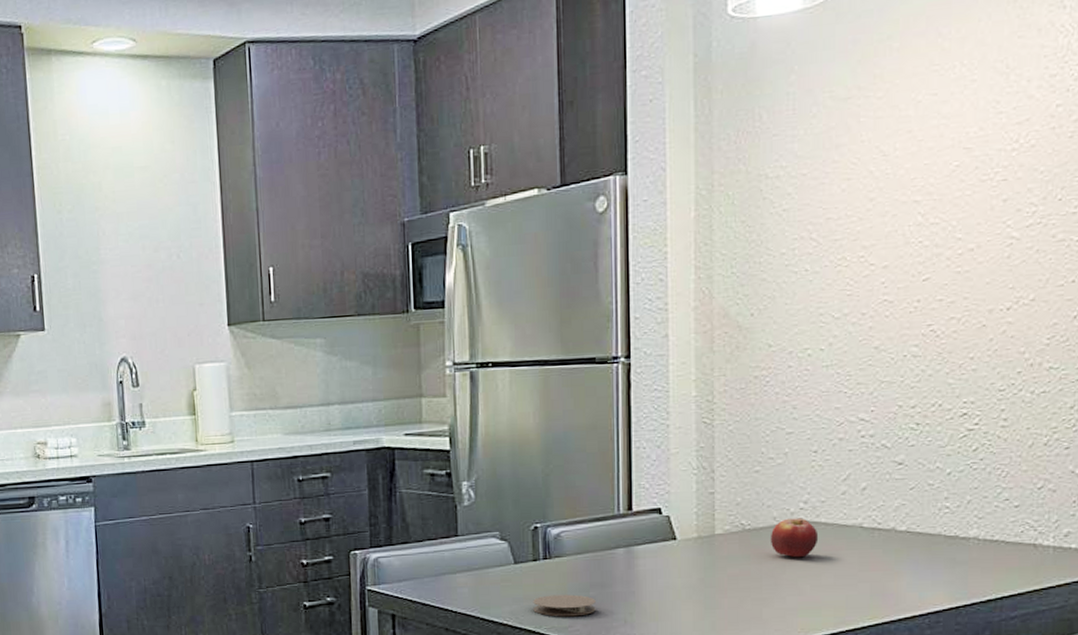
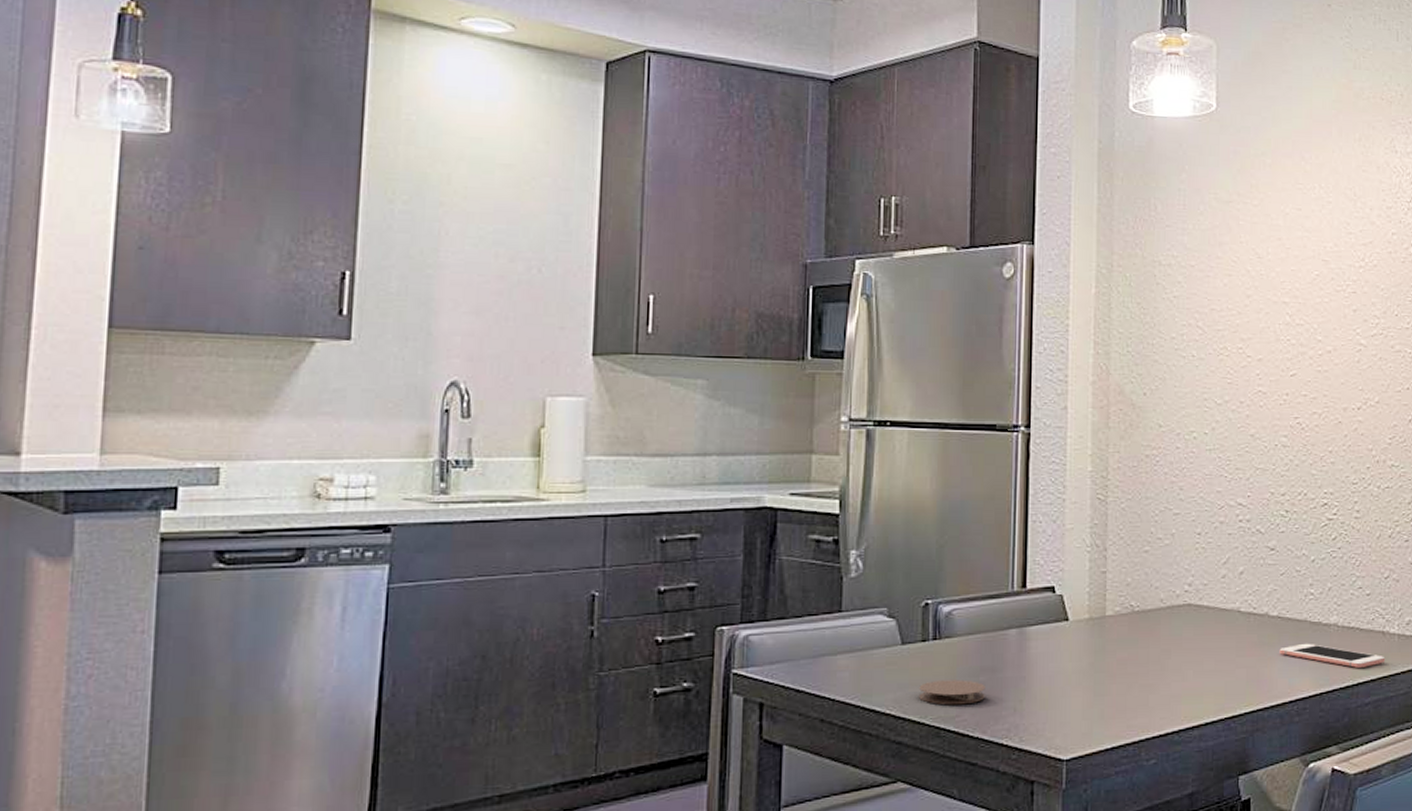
fruit: present [770,518,819,558] -> none [1157,601,1201,642]
cell phone: none [908,557,1037,581] -> present [1279,643,1386,668]

